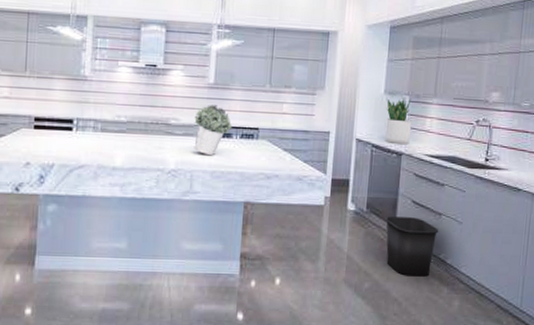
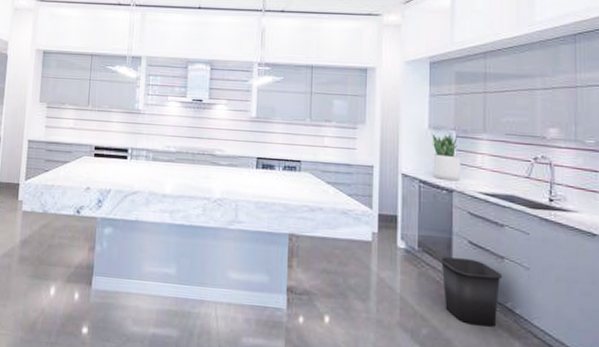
potted plant: present [194,105,233,155] -> none [238,137,275,186]

